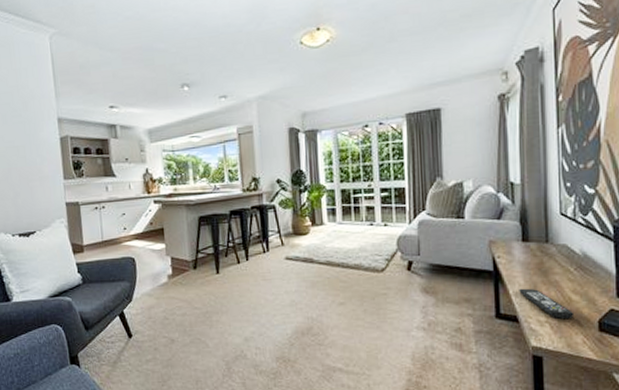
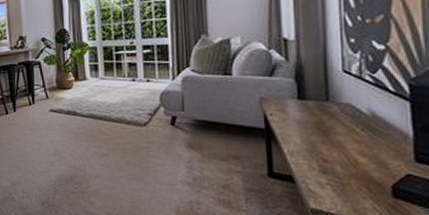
remote control: present [519,288,575,319] -> none [295,147,362,181]

